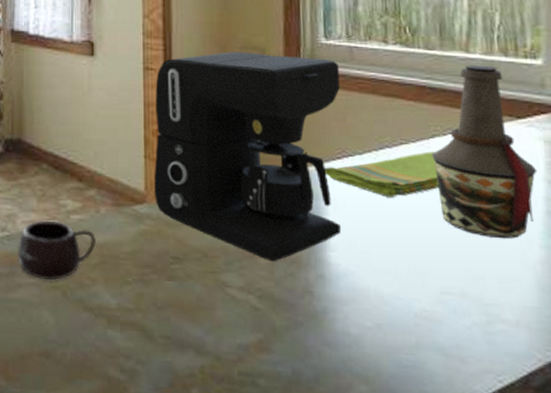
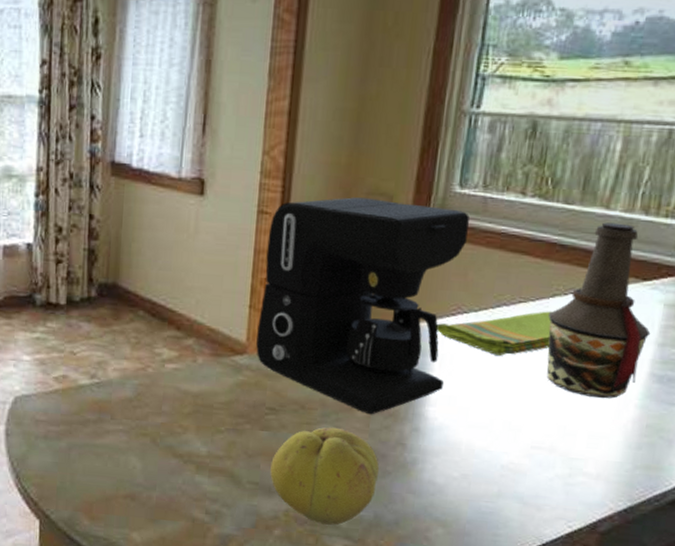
mug: present [17,220,96,280] -> none [106,368,190,427]
fruit: none [181,275,290,383] -> present [270,427,379,525]

